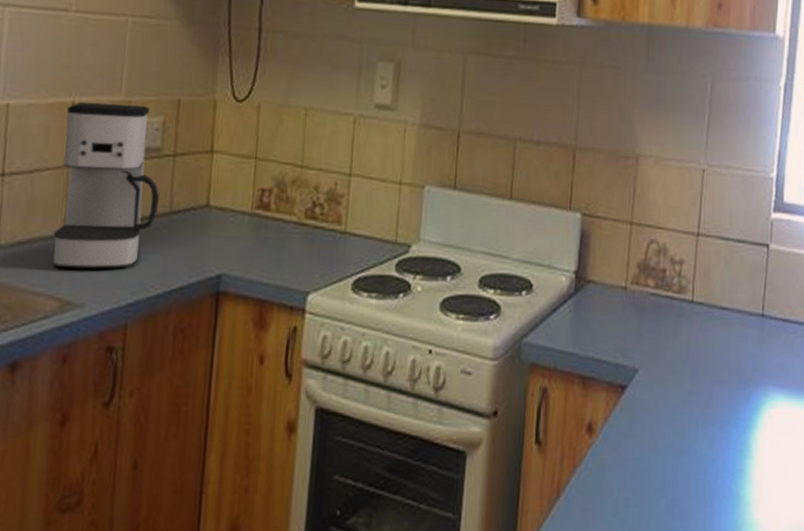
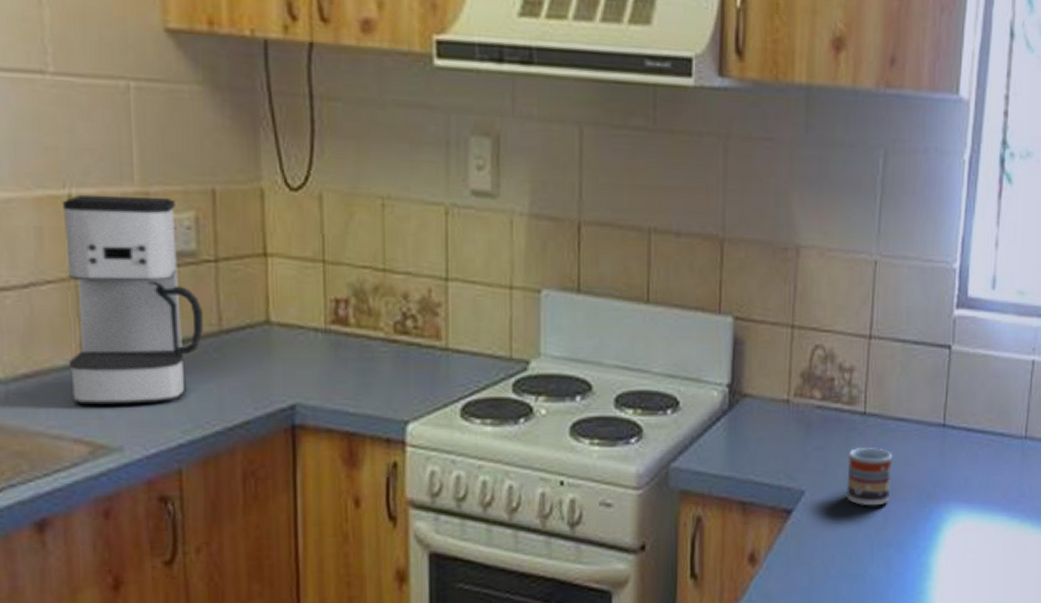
cup: none [675,331,717,386] -> present [846,447,893,506]

